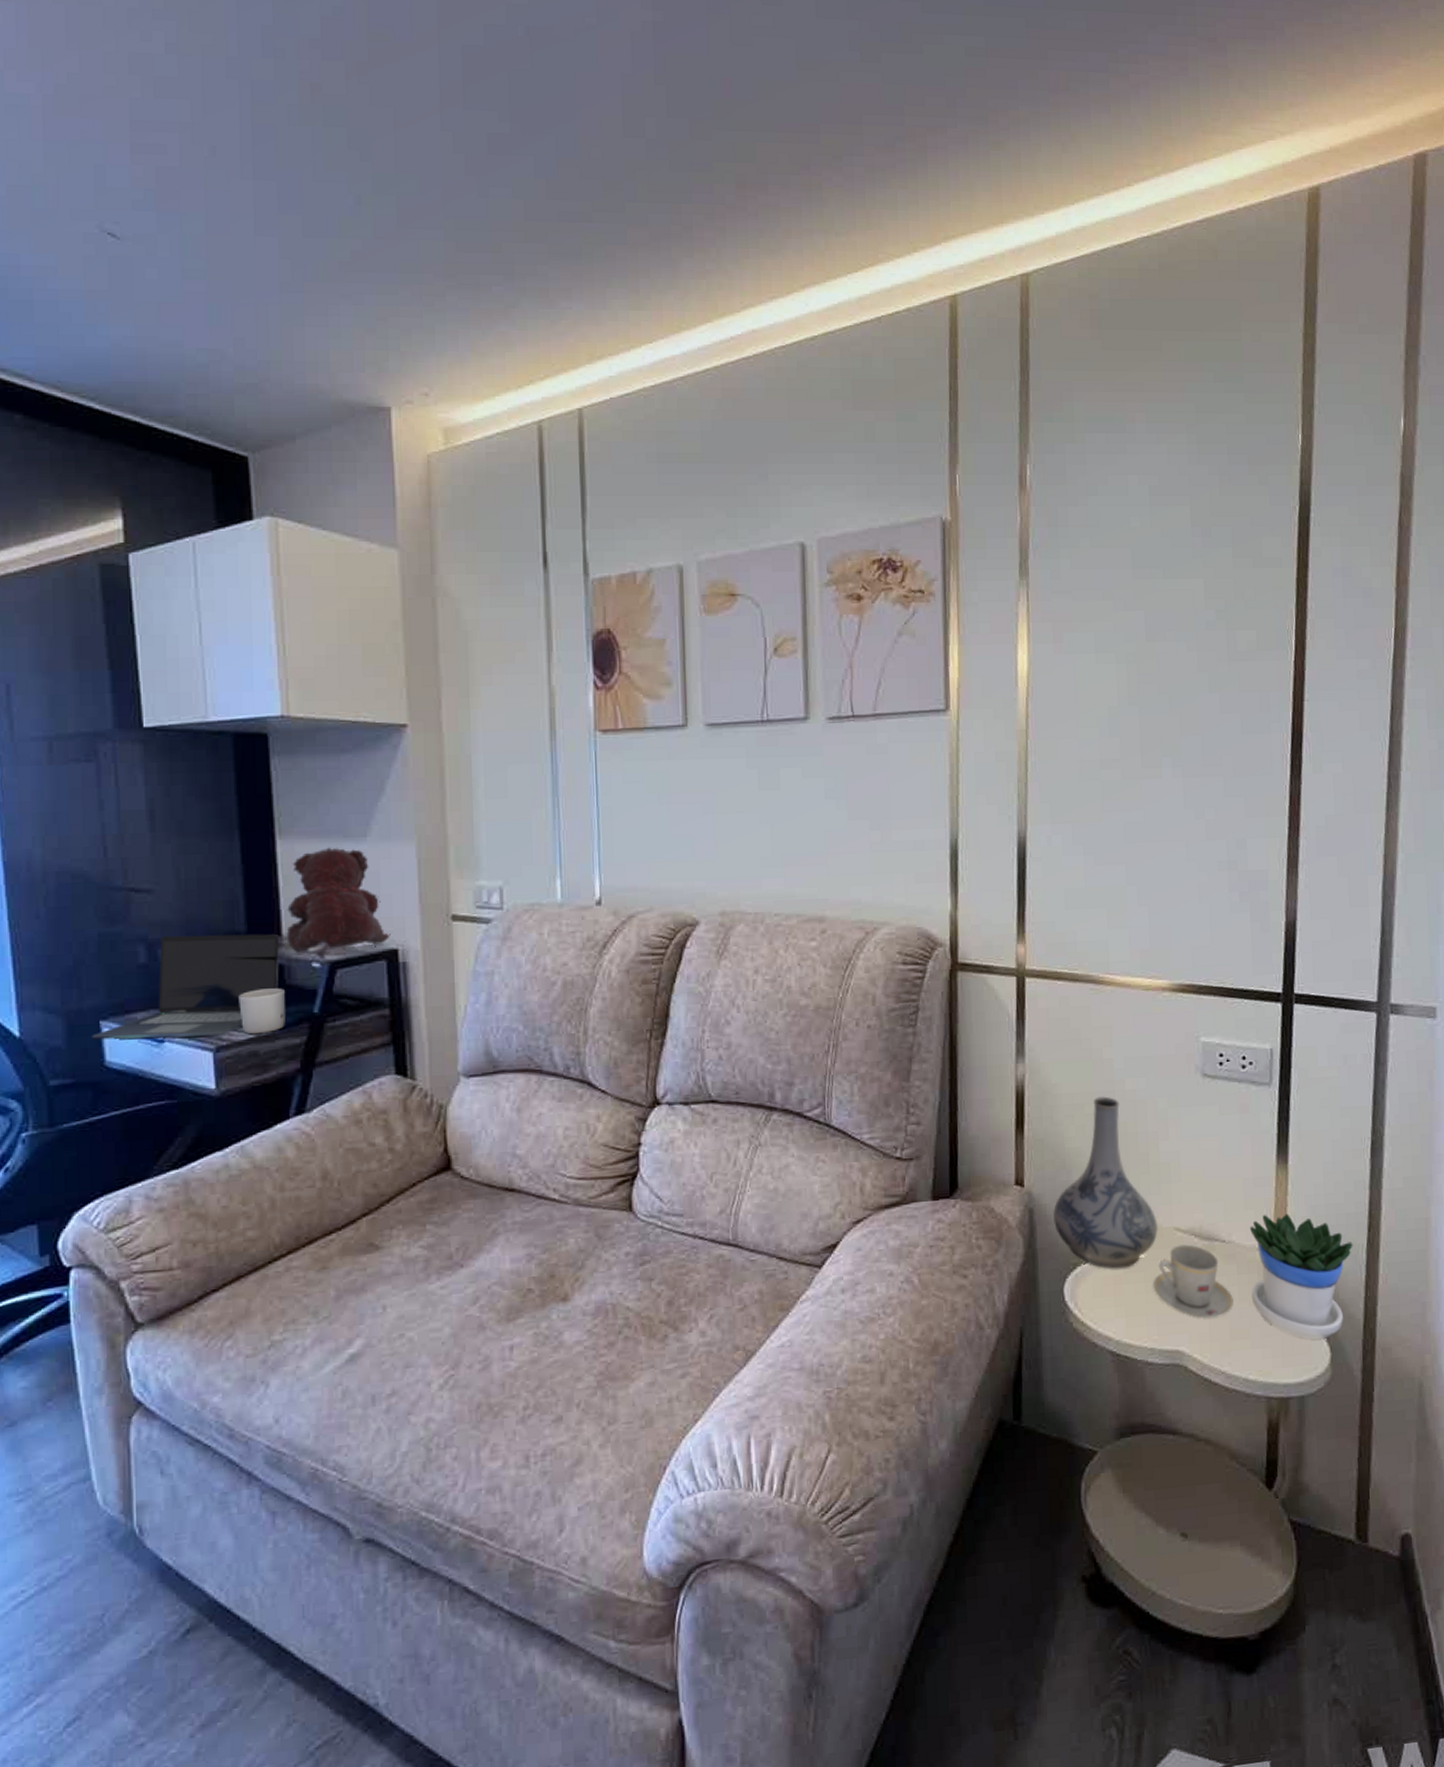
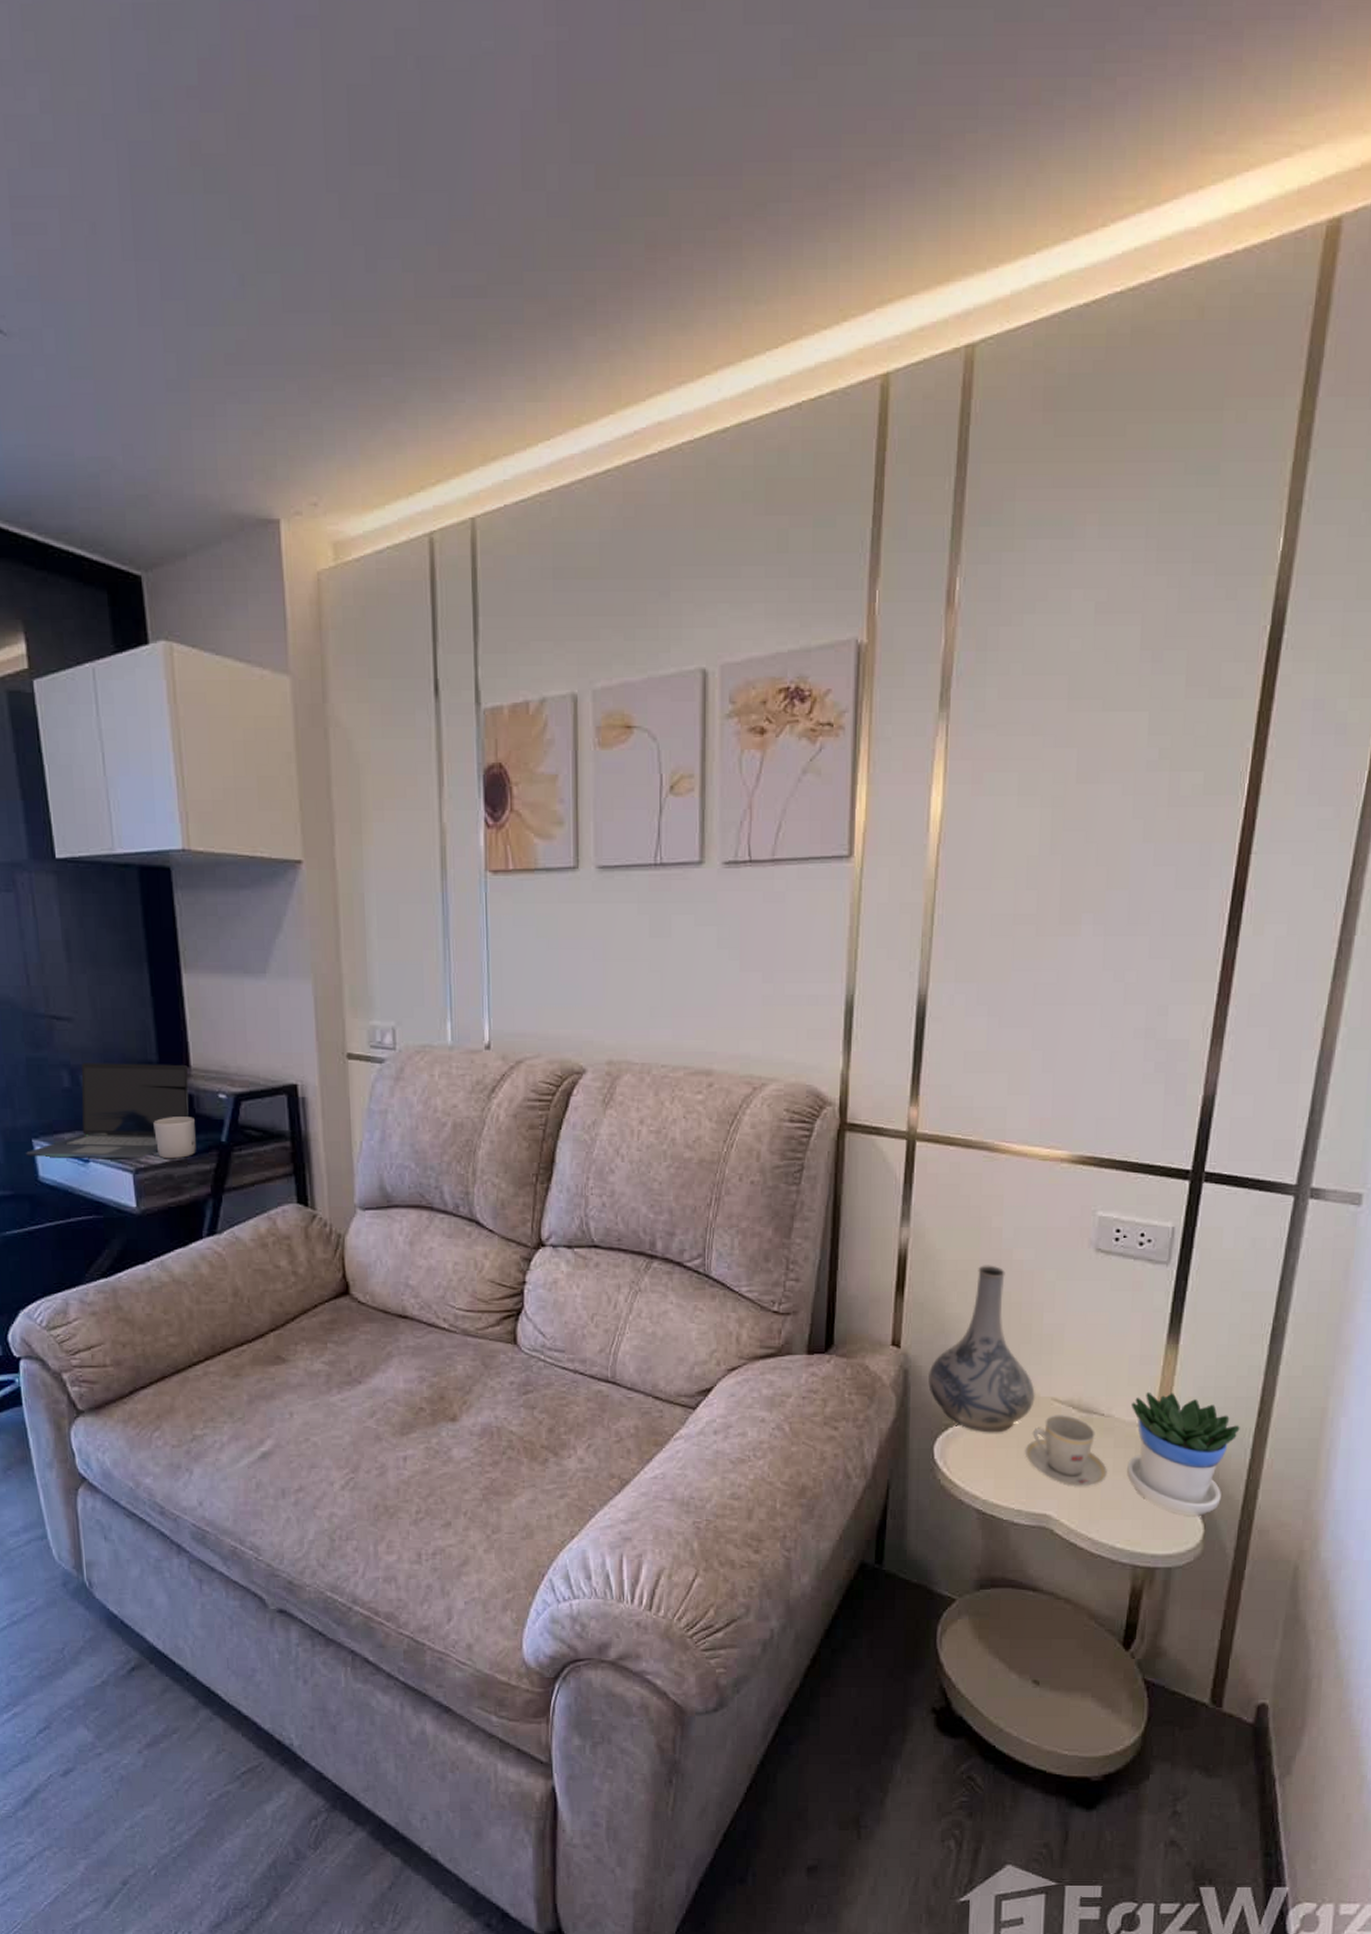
teddy bear: present [286,847,391,959] -> none [194,982,290,1090]

